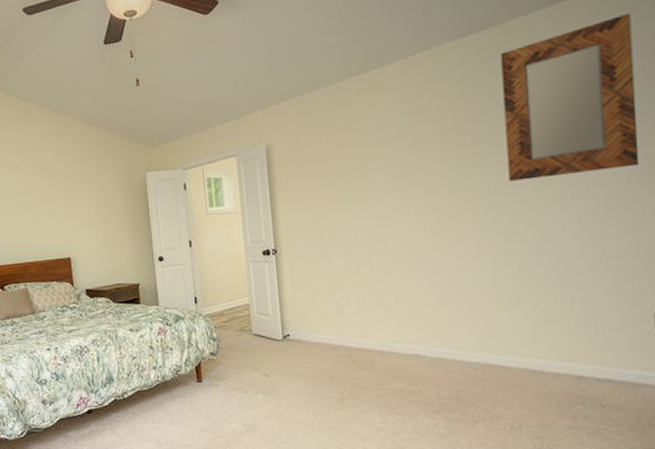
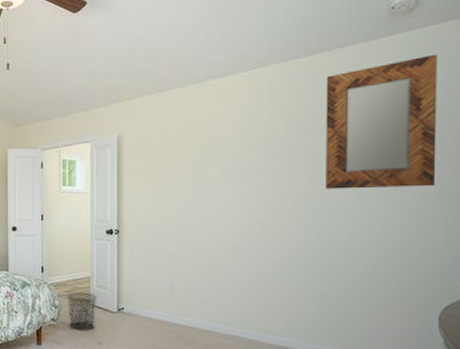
waste bin: none [225,321,259,364] -> present [67,292,97,331]

